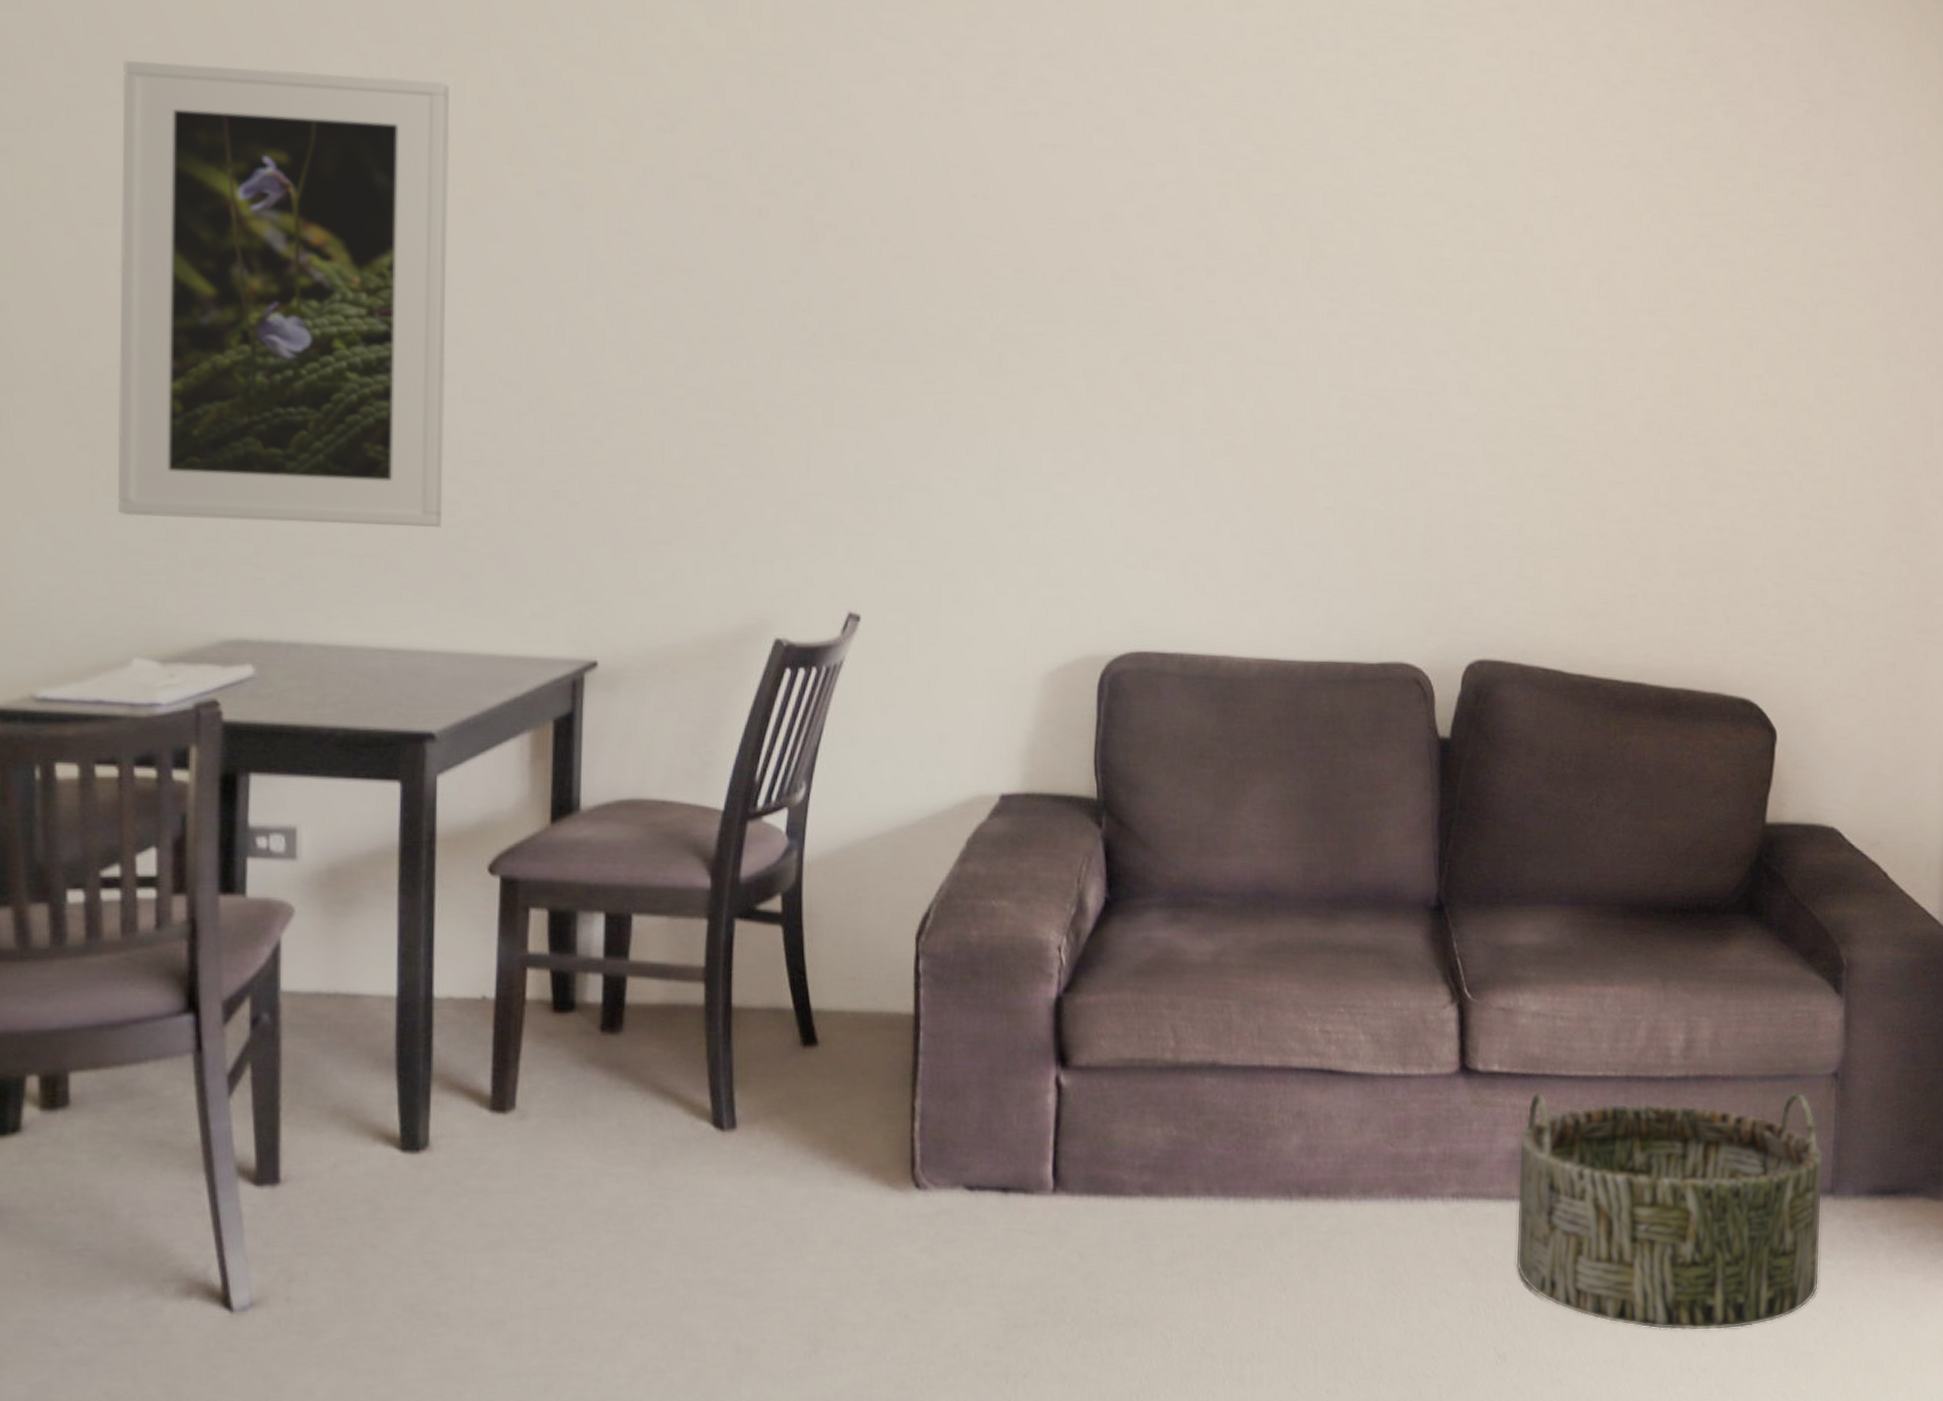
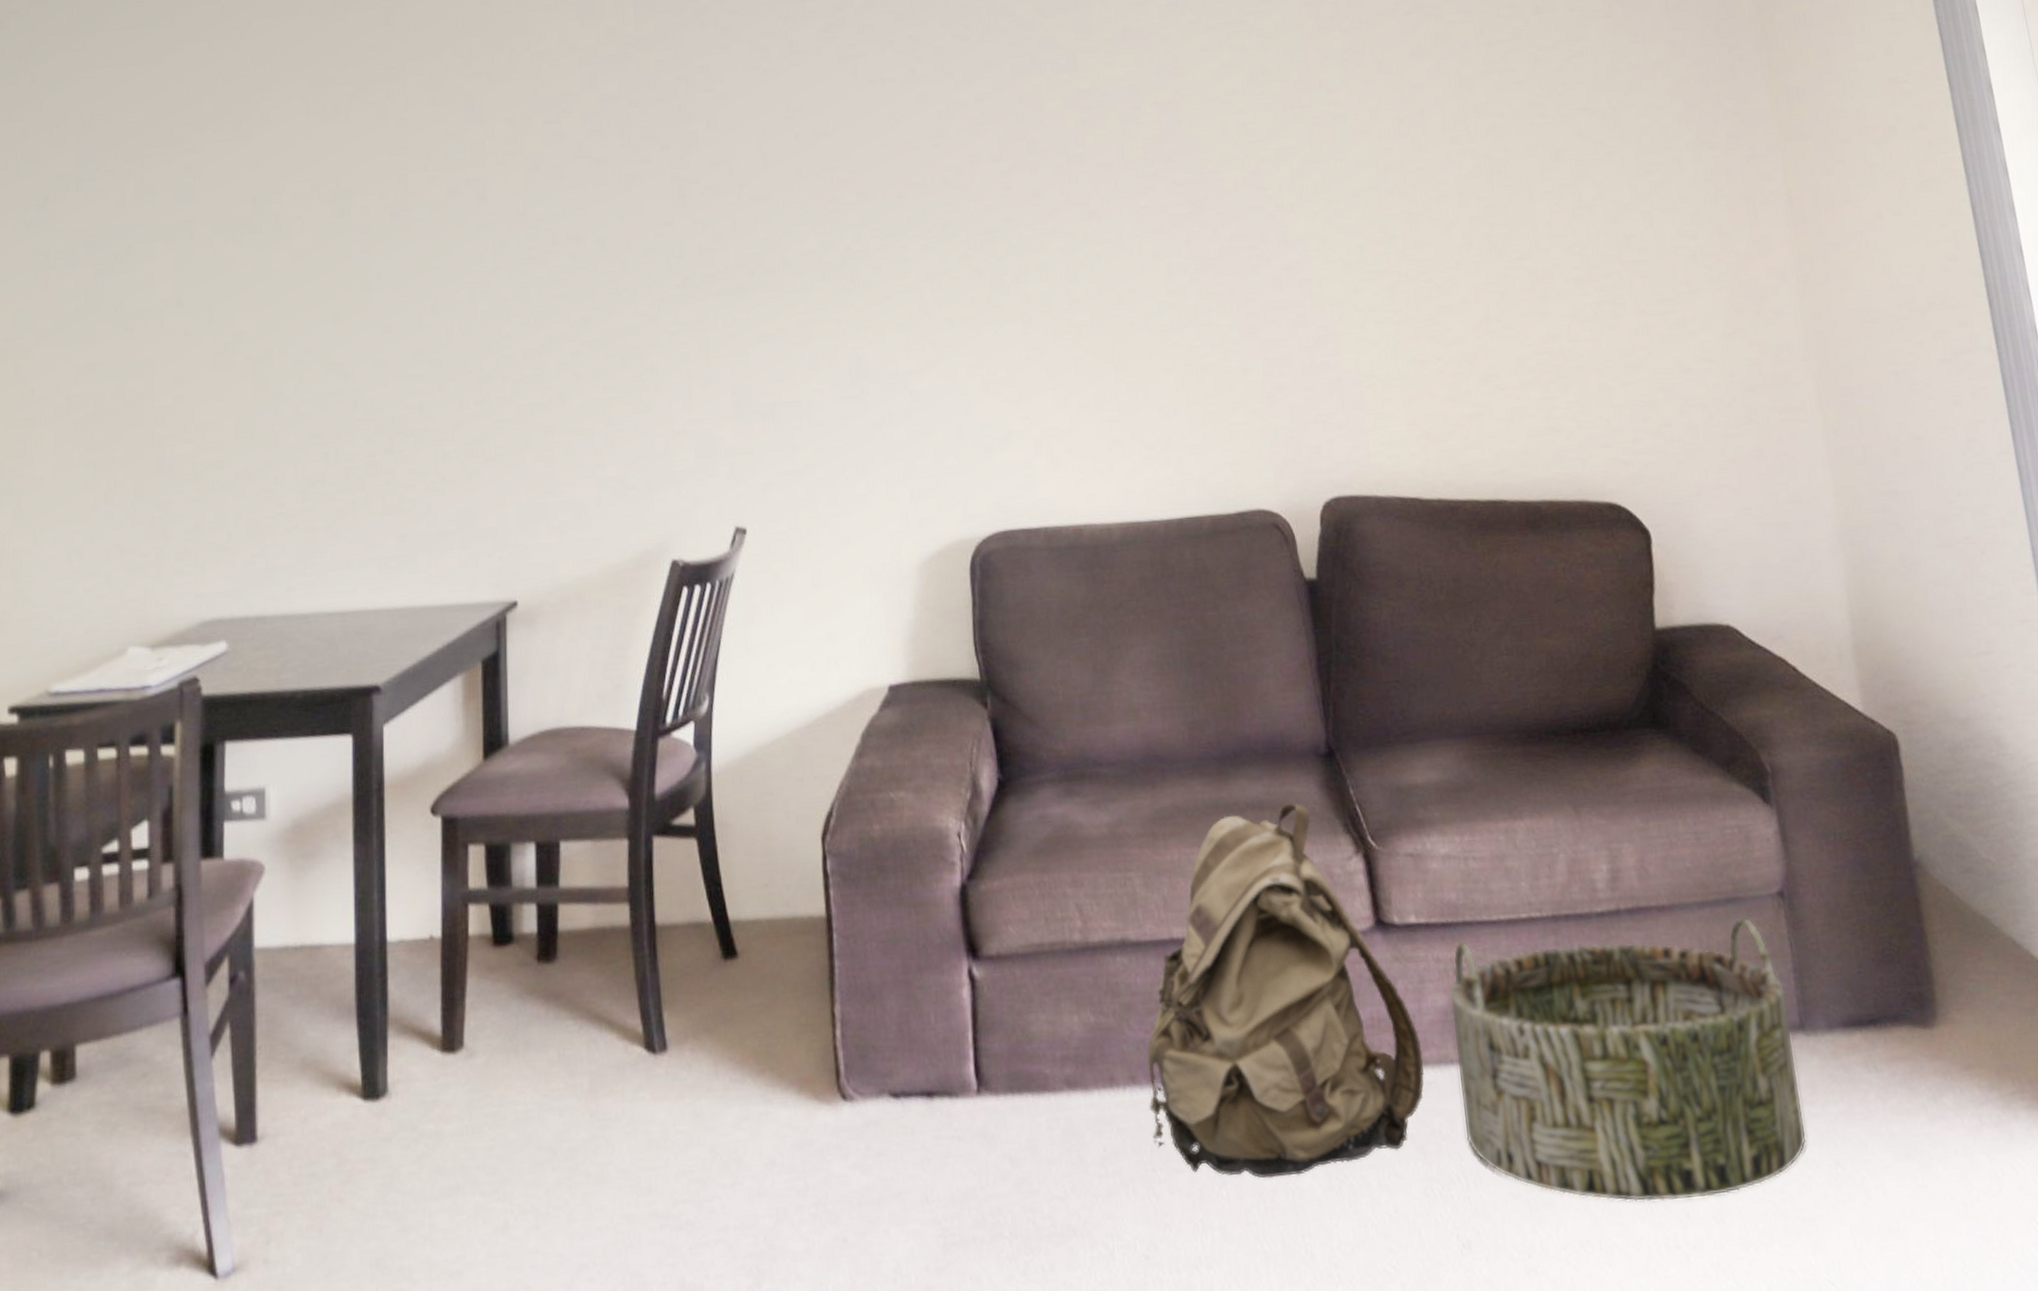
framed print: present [117,59,450,527] -> none [115,112,380,520]
backpack: none [1221,950,1487,1288] -> present [1146,803,1425,1179]

